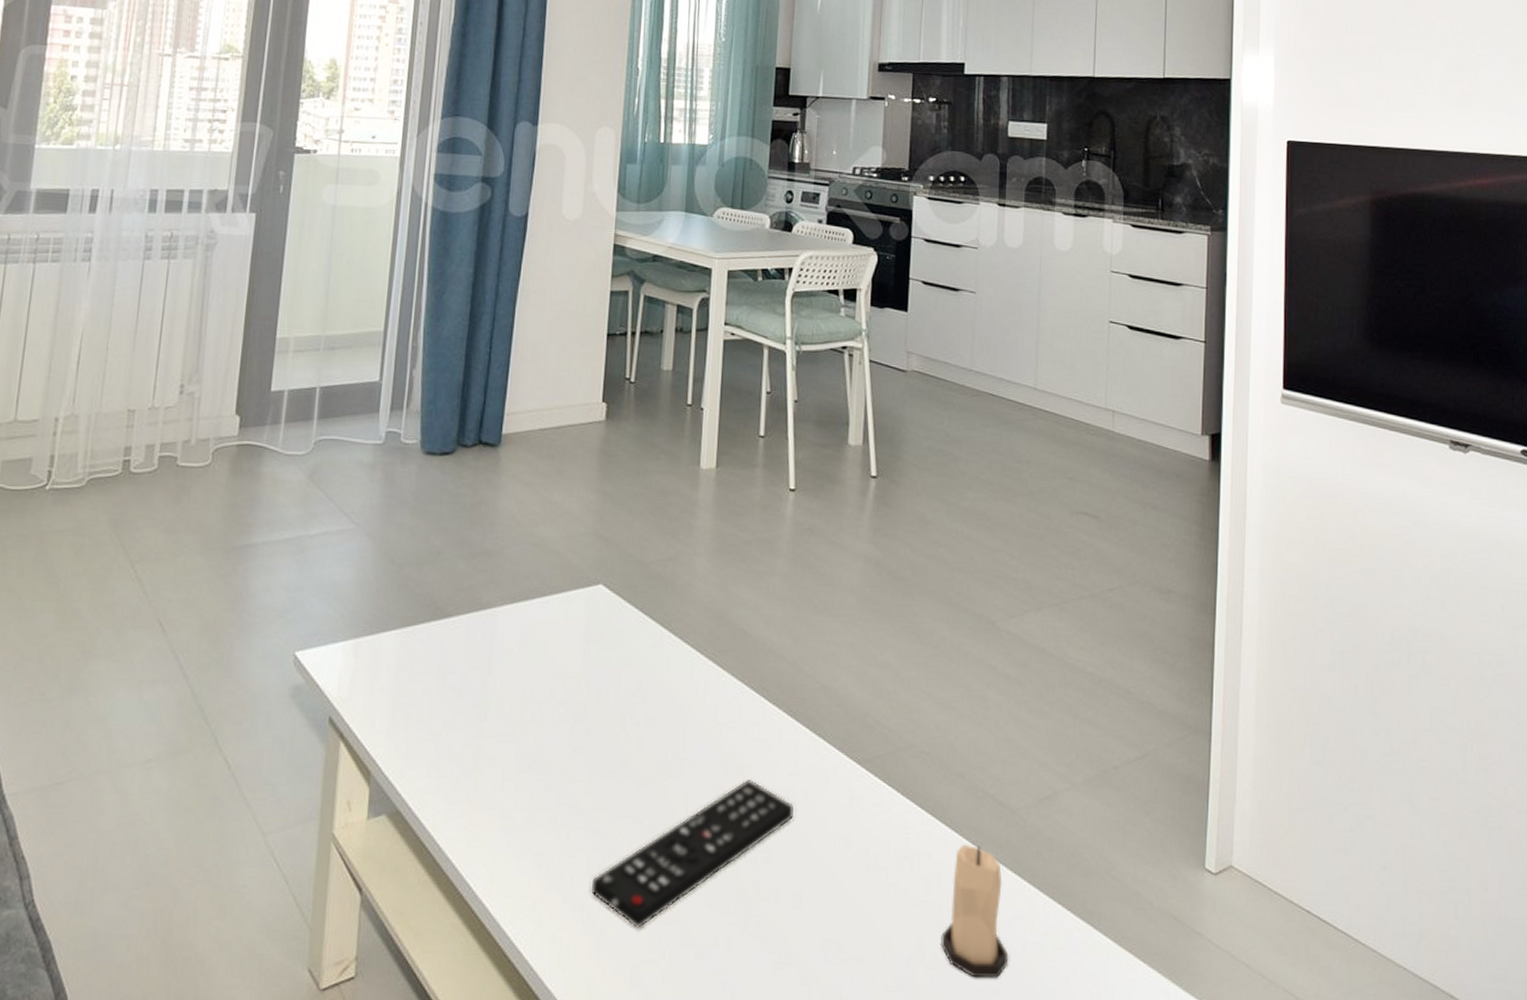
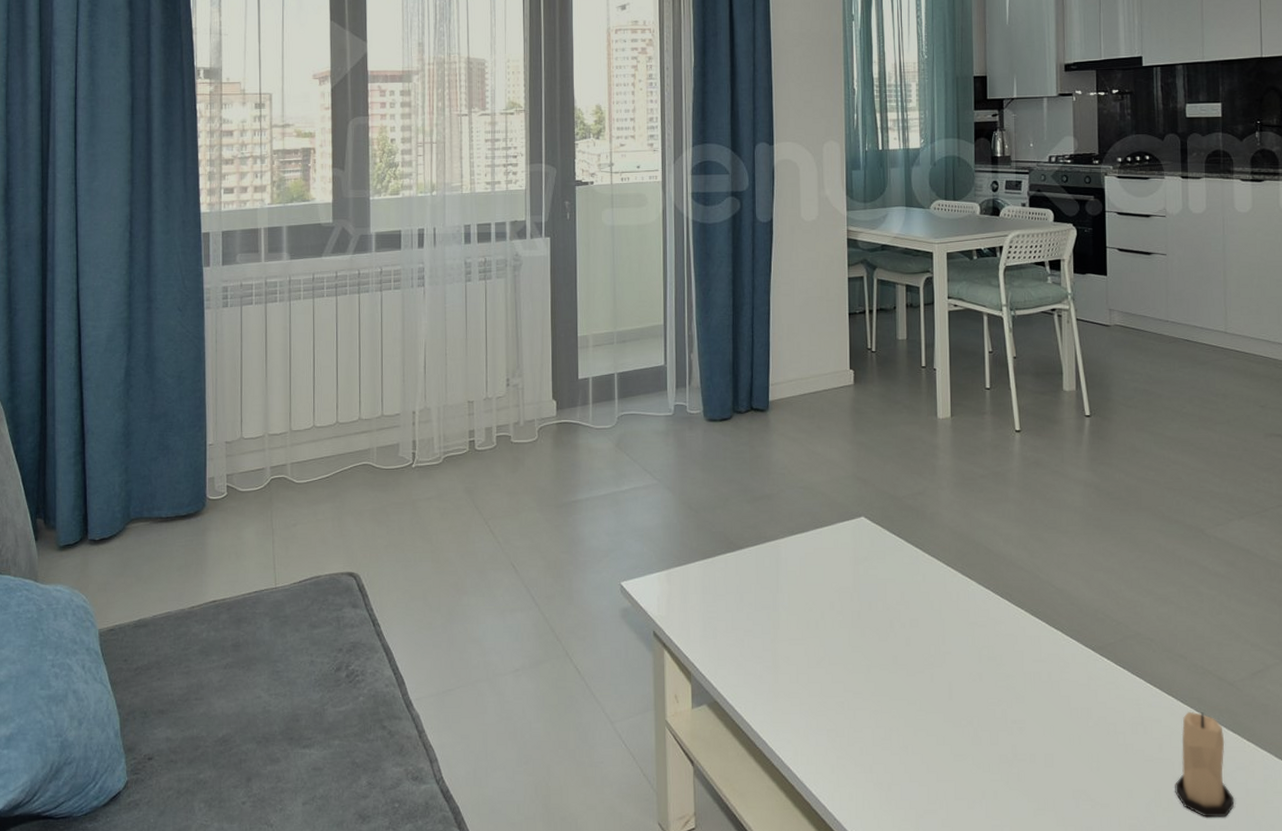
remote control: present [592,780,794,928] -> none [878,667,1040,786]

